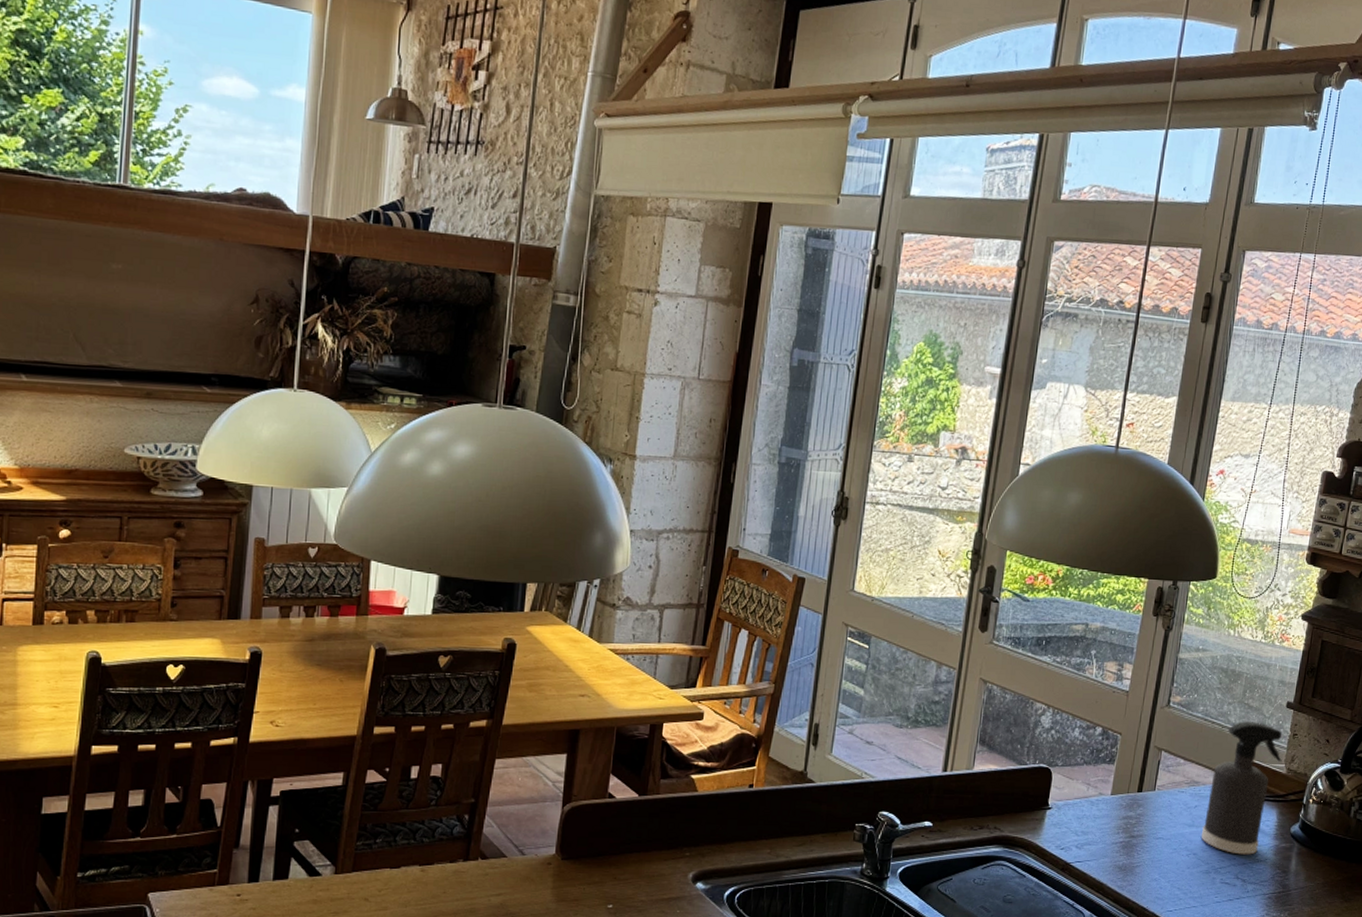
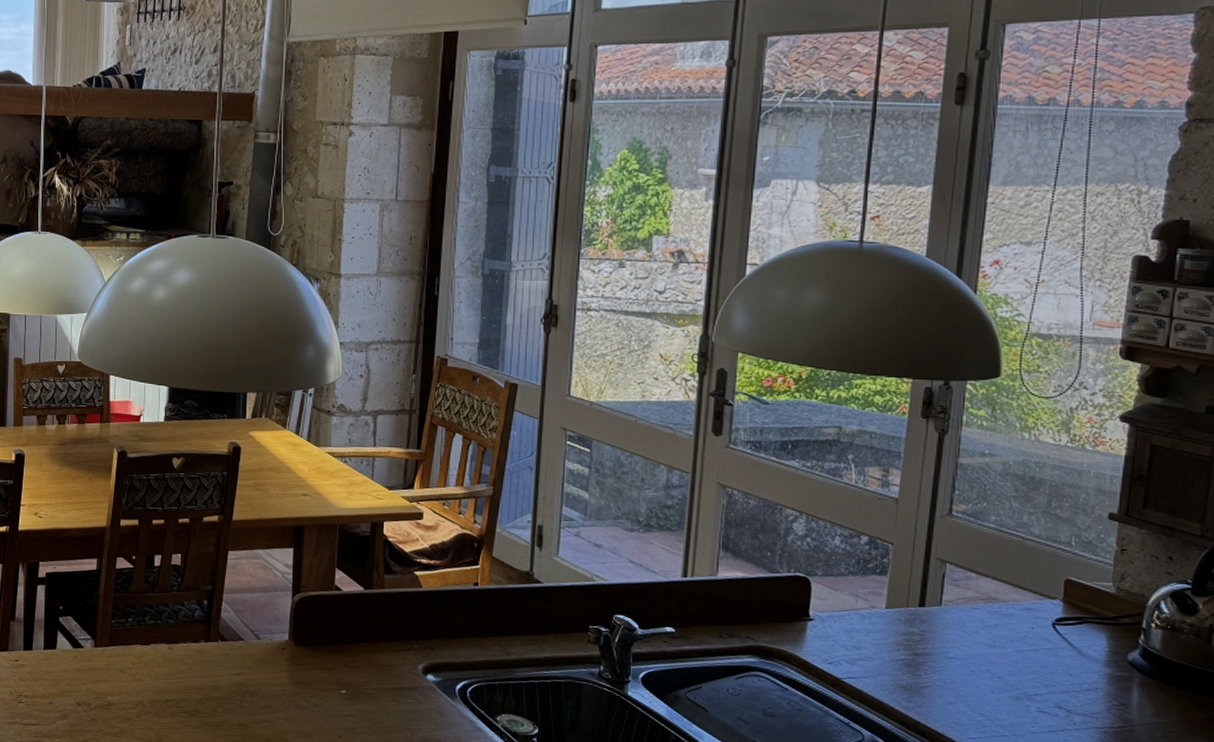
spray bottle: present [1201,721,1282,855] -> none [1007,533,1108,683]

